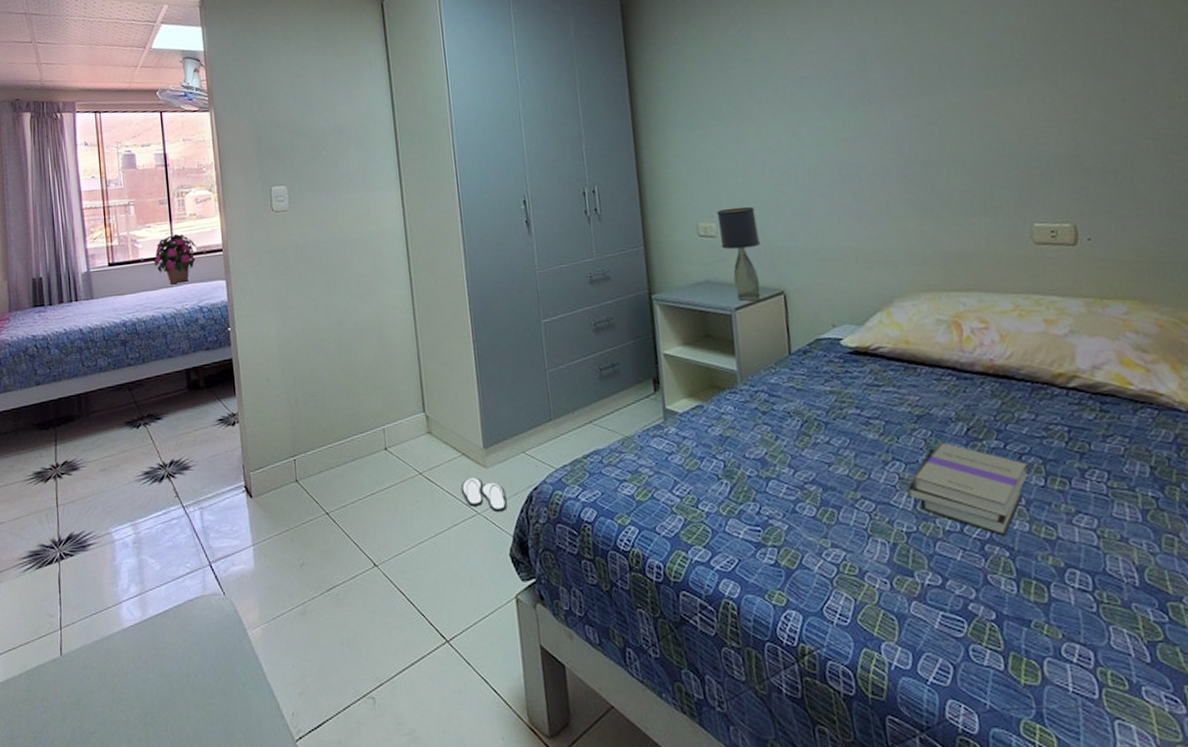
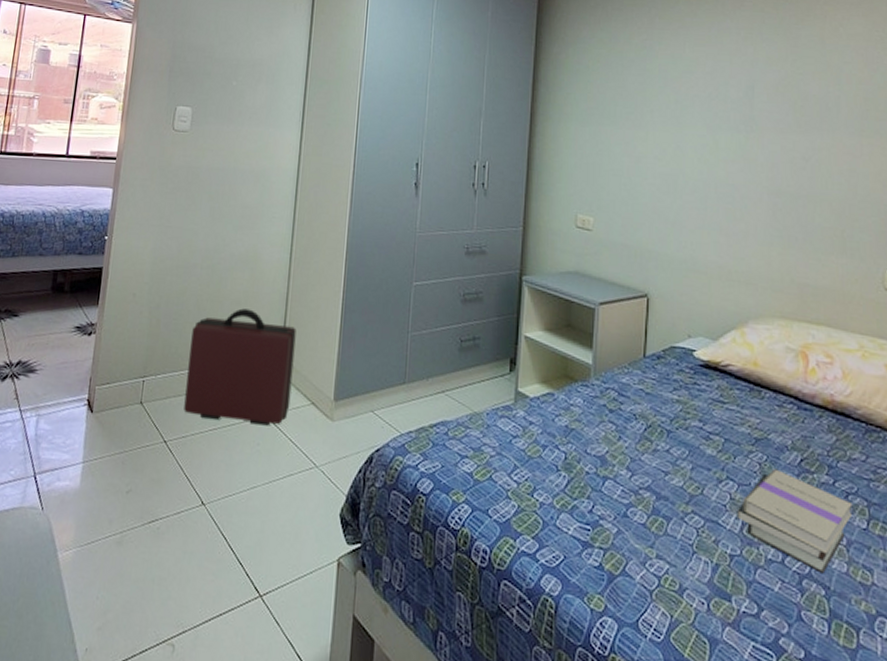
potted flower: present [153,234,196,285] -> none [45,135,91,184]
briefcase: none [331,374,442,485] -> present [184,308,297,426]
slippers: present [460,478,507,511] -> none [303,429,348,468]
table lamp: present [716,206,764,301] -> none [595,205,633,300]

